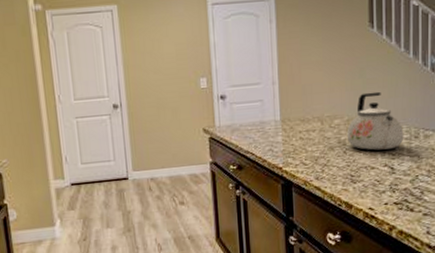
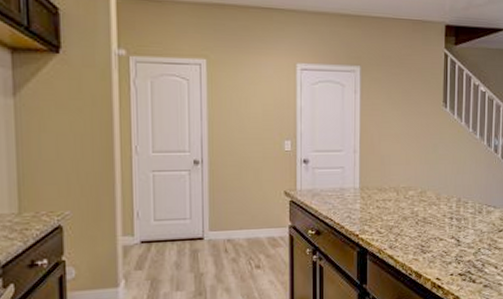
kettle: present [346,91,404,151] -> none [419,167,470,223]

